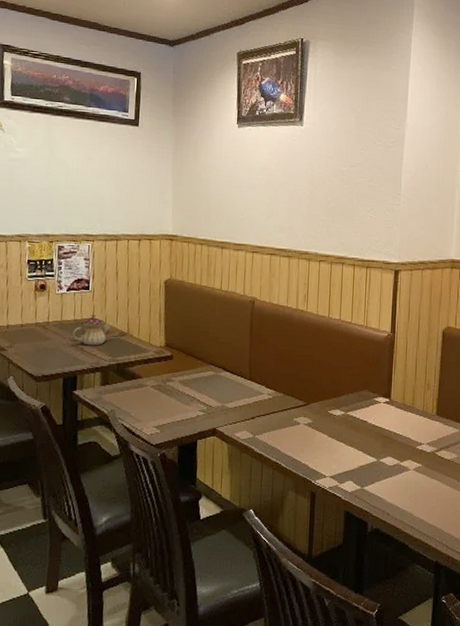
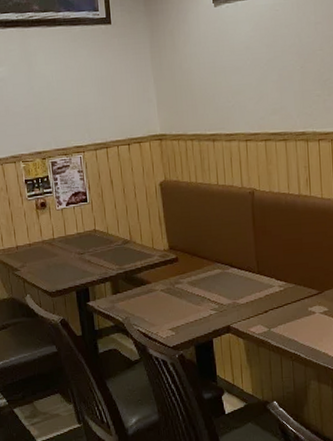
teapot: present [72,314,111,346] -> none [78,225,114,257]

